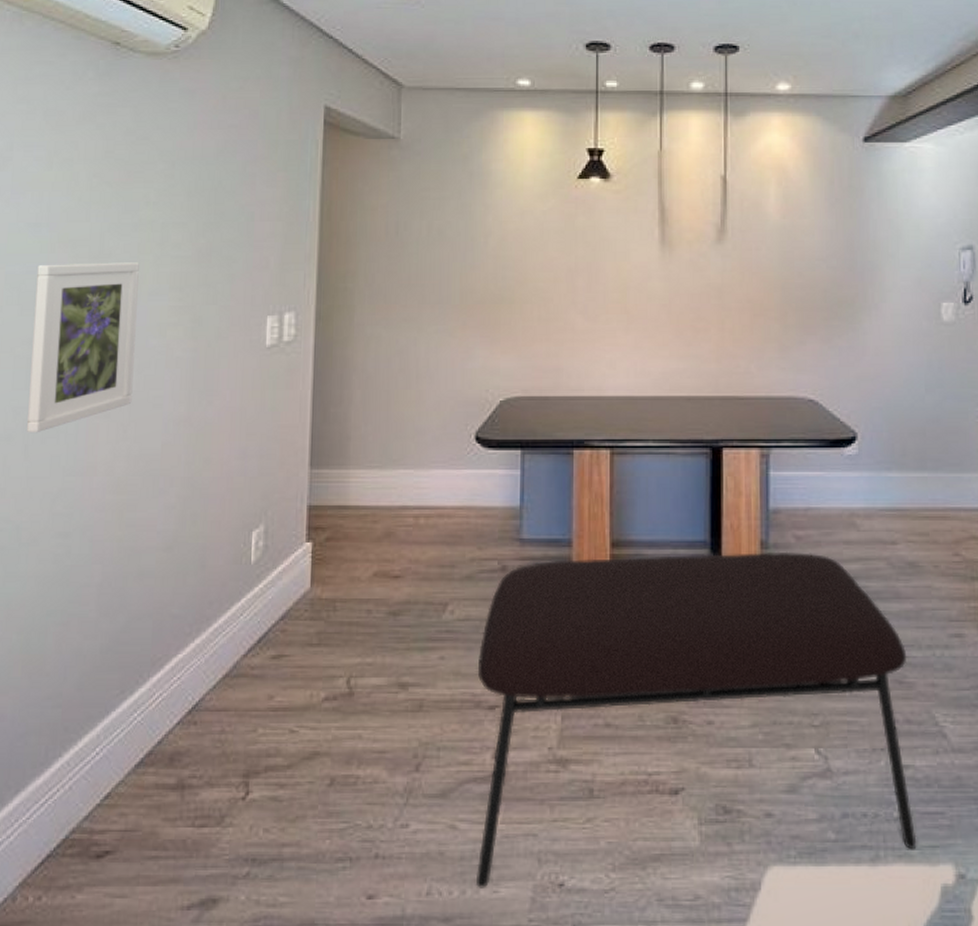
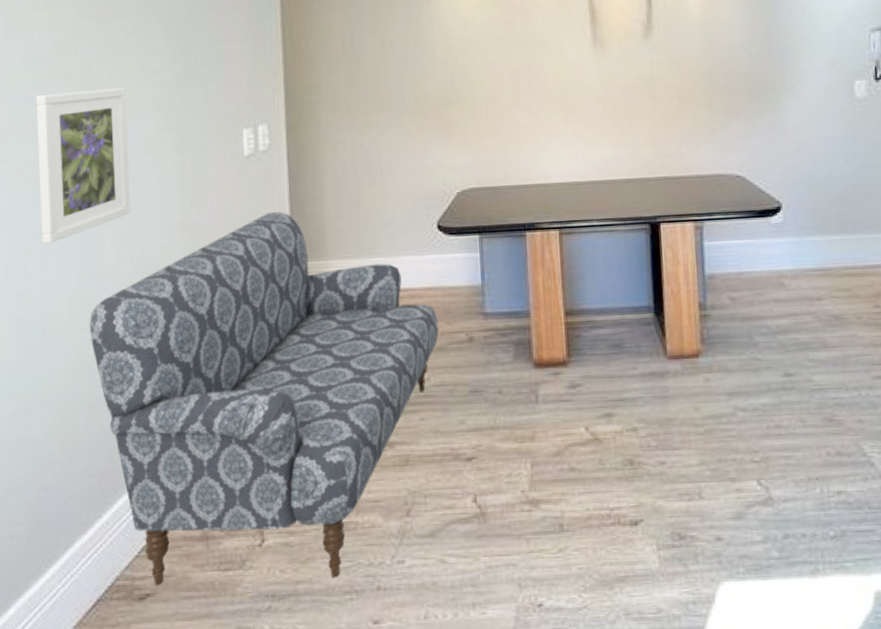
sofa: none [70,411,468,842] -> present [89,212,439,586]
coffee table: present [475,551,917,888] -> none [454,311,852,611]

